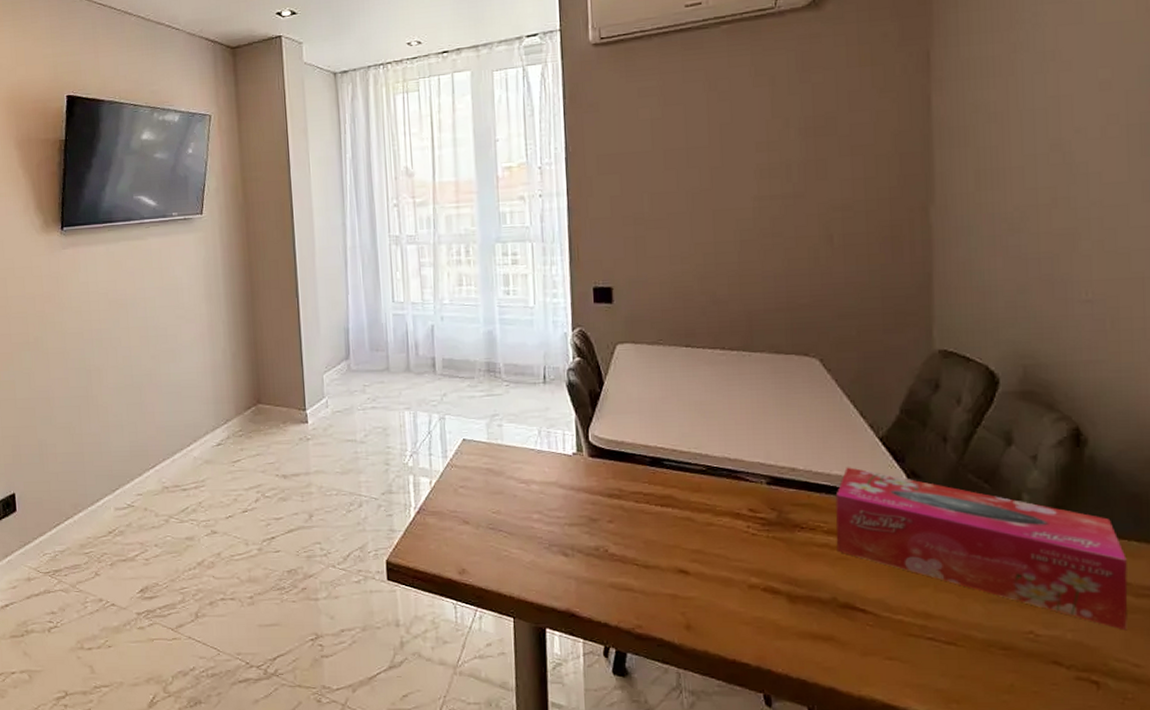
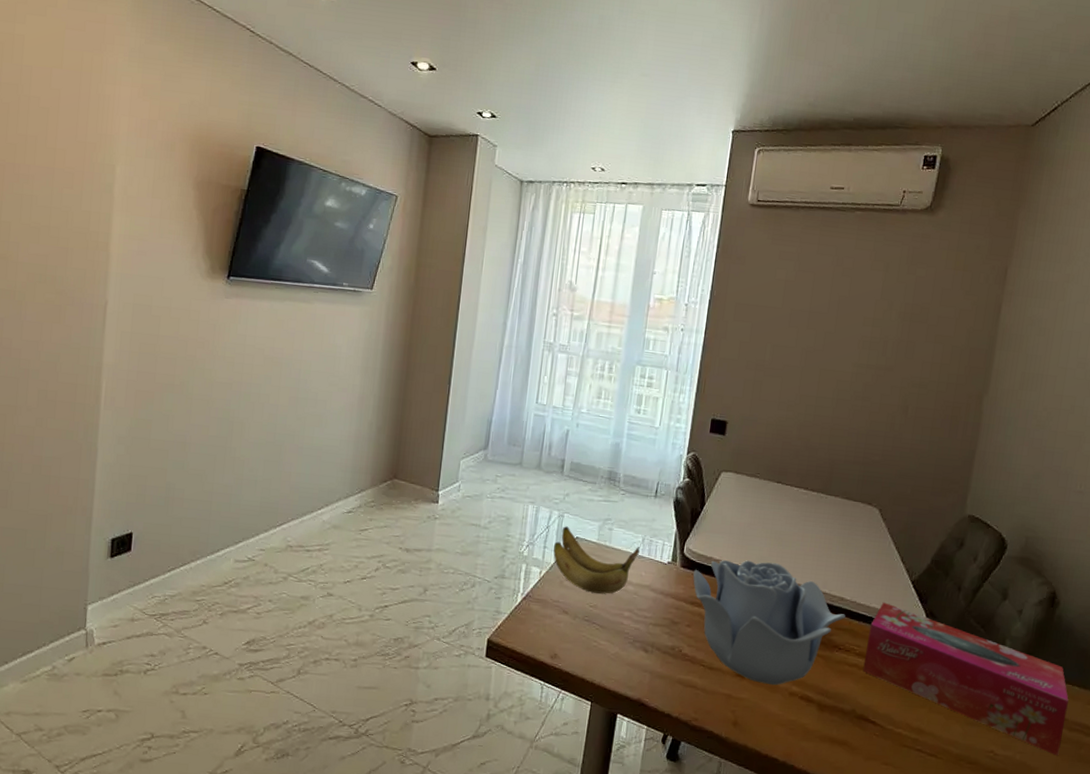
banana: none [440,429,539,498] -> present [553,526,640,594]
decorative bowl: none [604,438,802,579] -> present [692,560,846,686]

